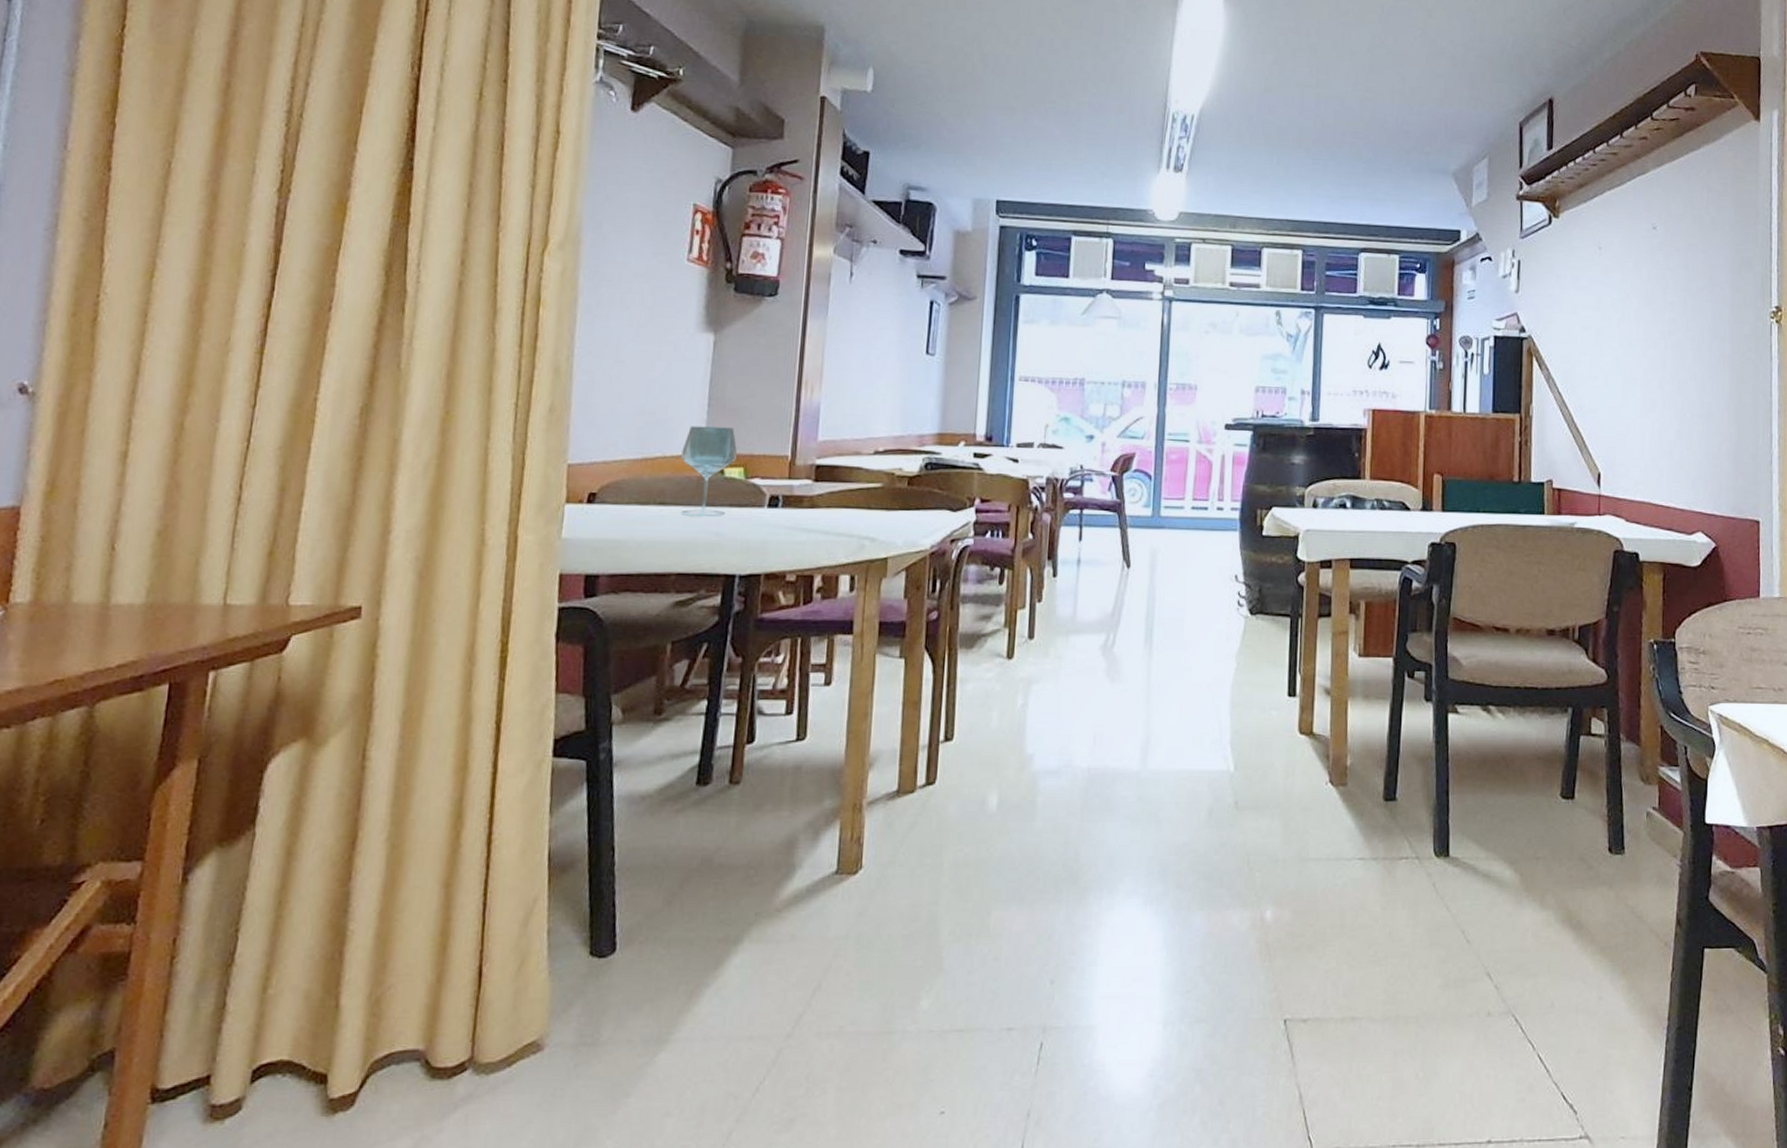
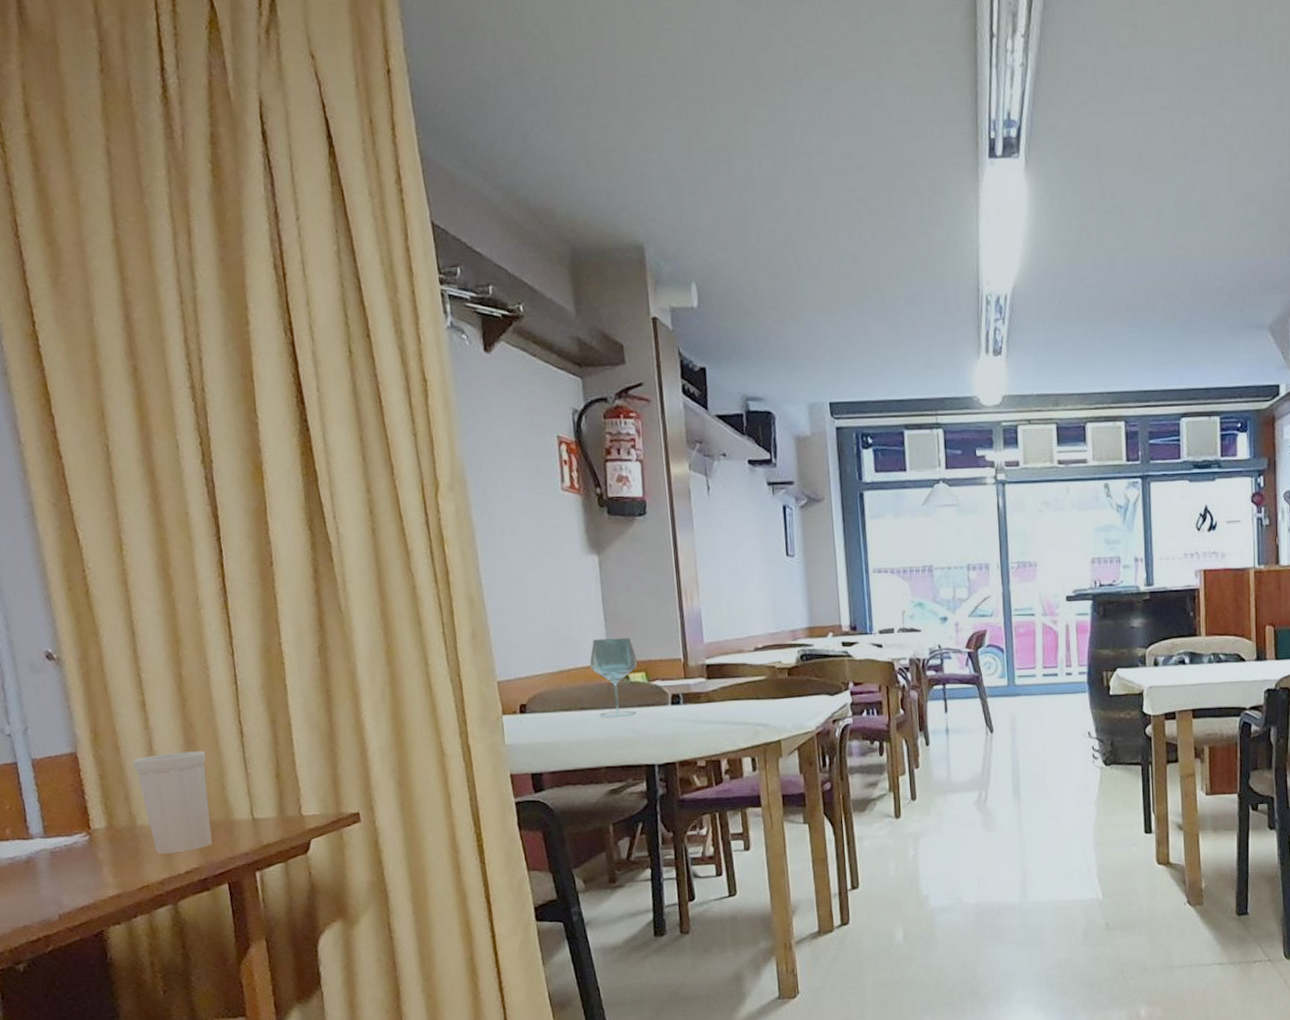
cup: none [85,516,187,641] -> present [132,751,213,854]

